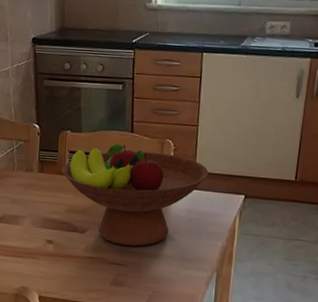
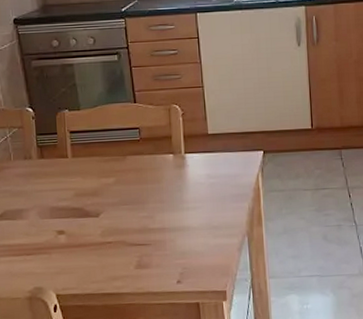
fruit bowl: present [61,144,209,247] -> none [63,116,222,224]

